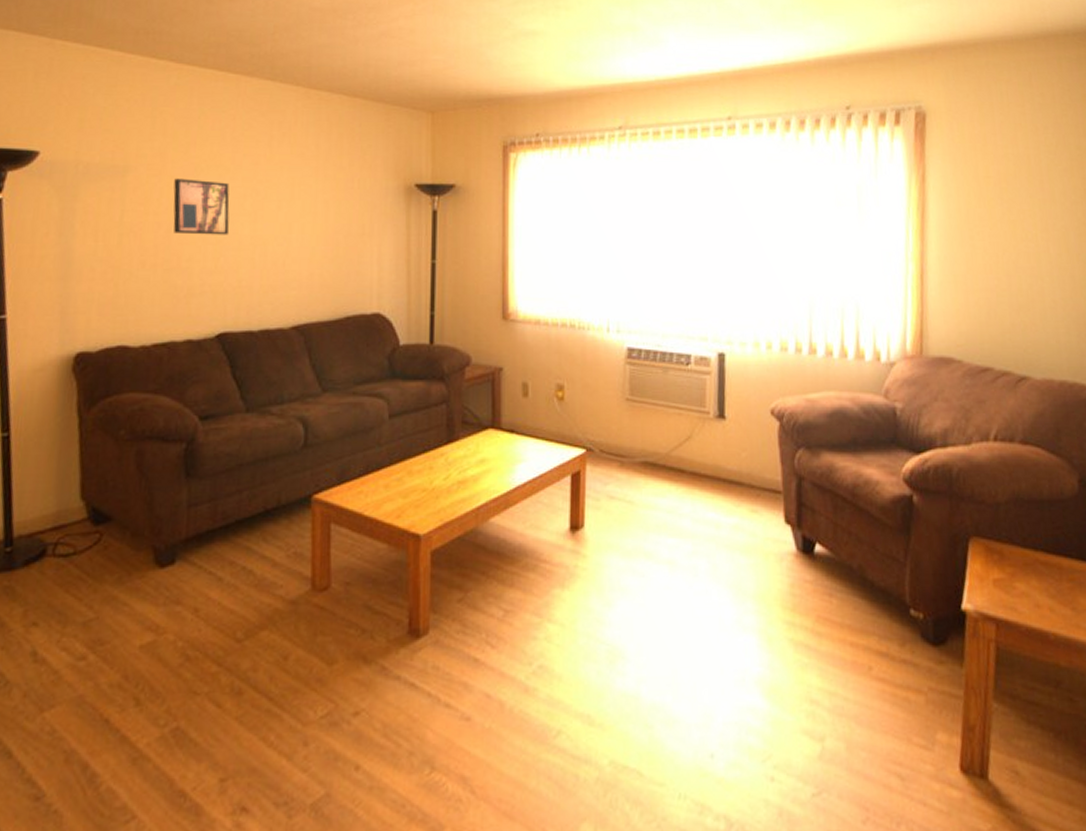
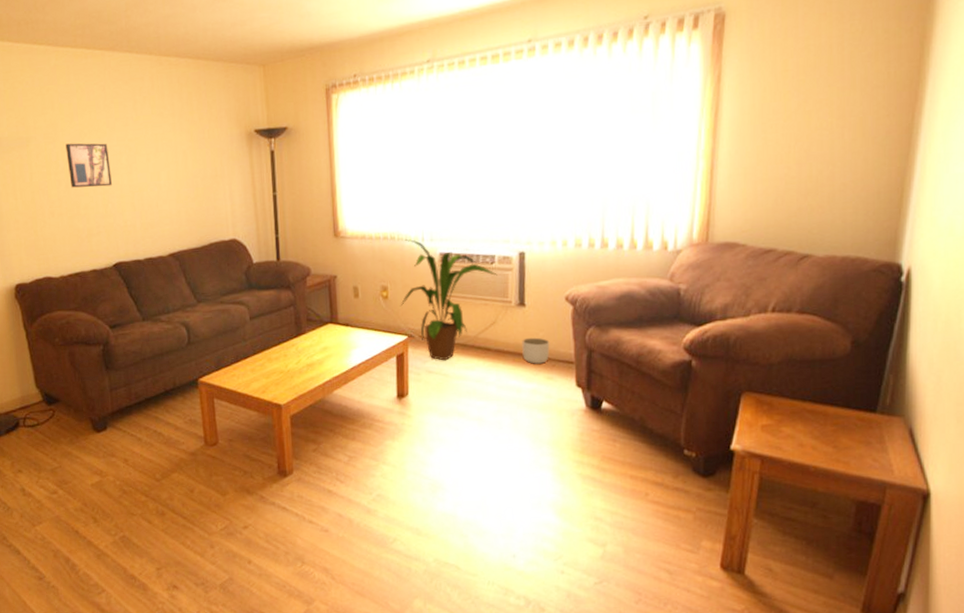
house plant: none [577,329,694,484] -> present [399,239,497,361]
planter: none [721,458,754,492] -> present [522,337,550,364]

